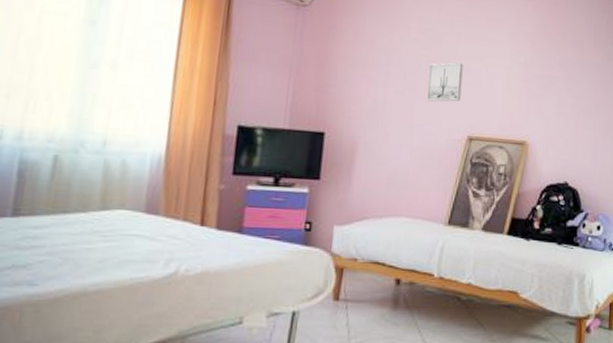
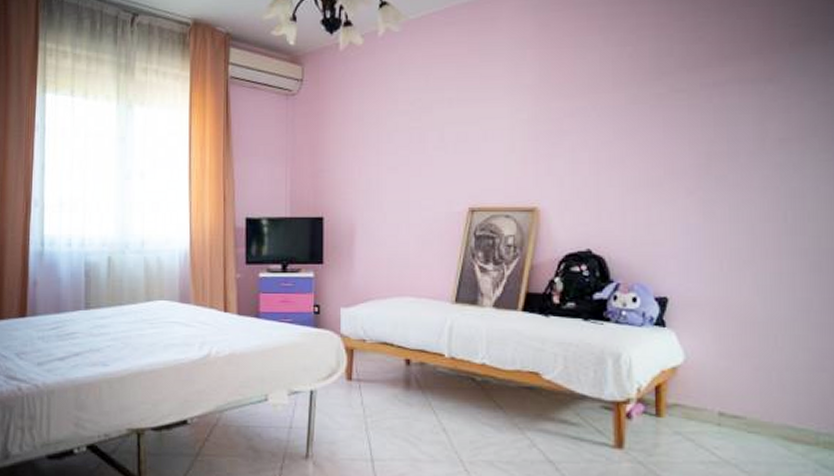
wall art: present [427,62,463,102] -> none [421,130,458,175]

